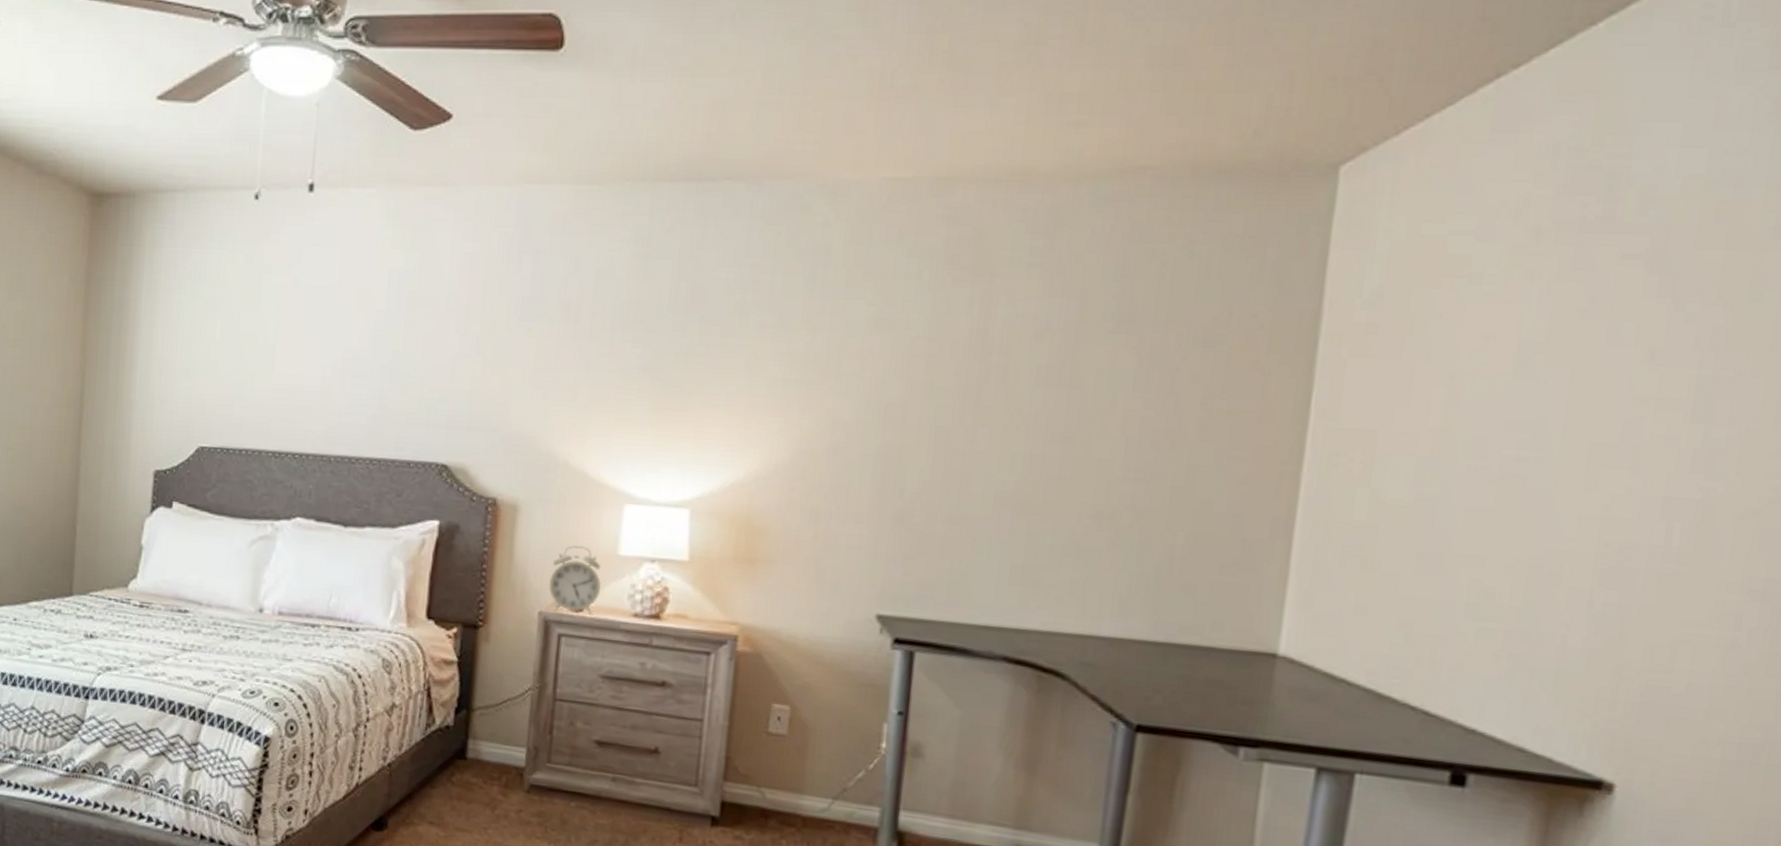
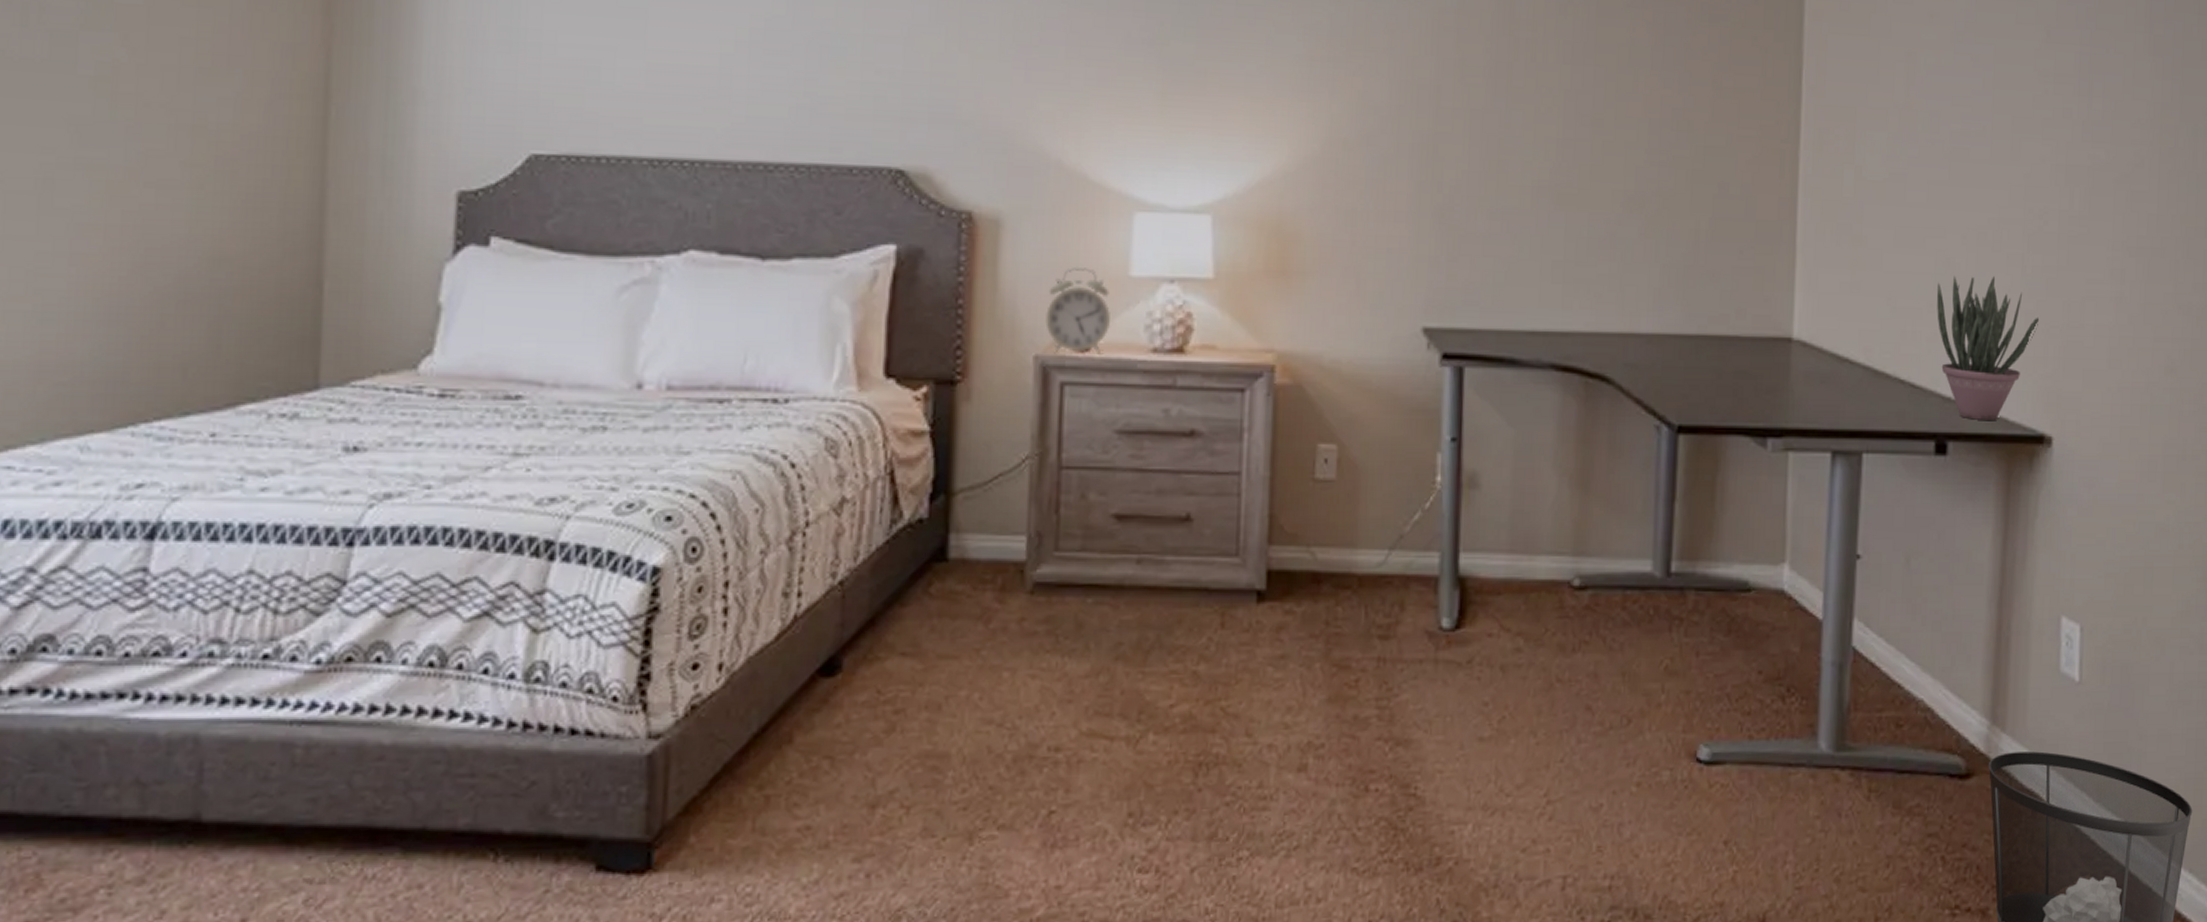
potted plant: none [1465,606,1609,759] -> present [1936,275,2040,420]

